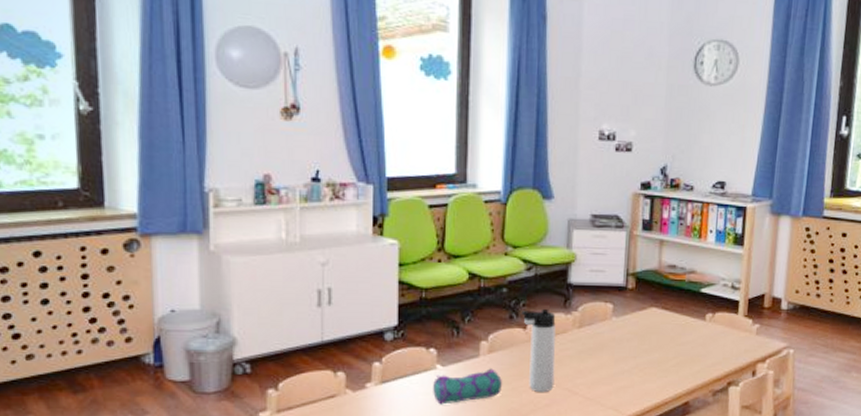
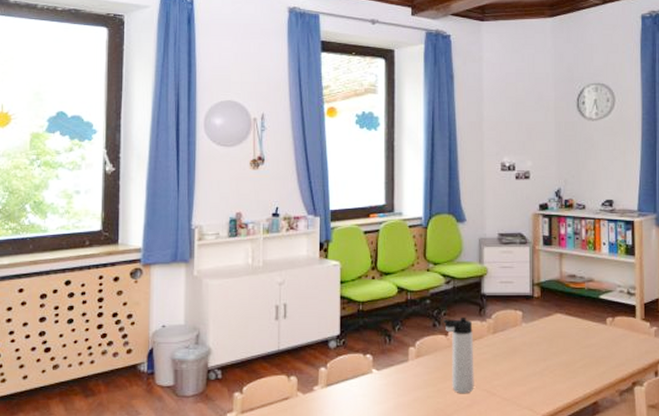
pencil case: present [433,368,502,405] -> none [370,372,428,406]

